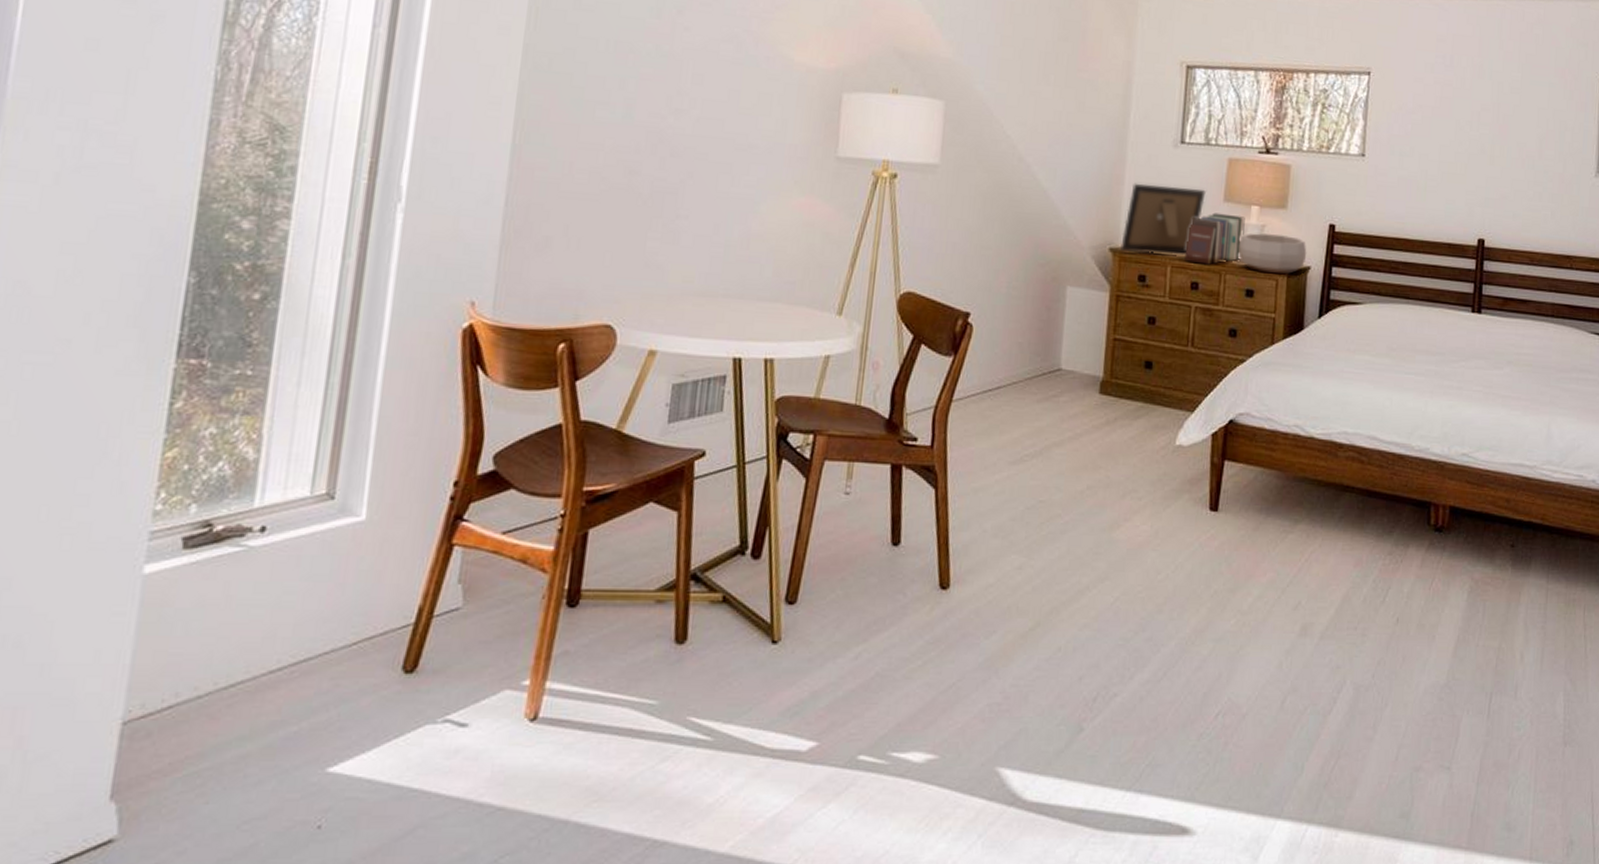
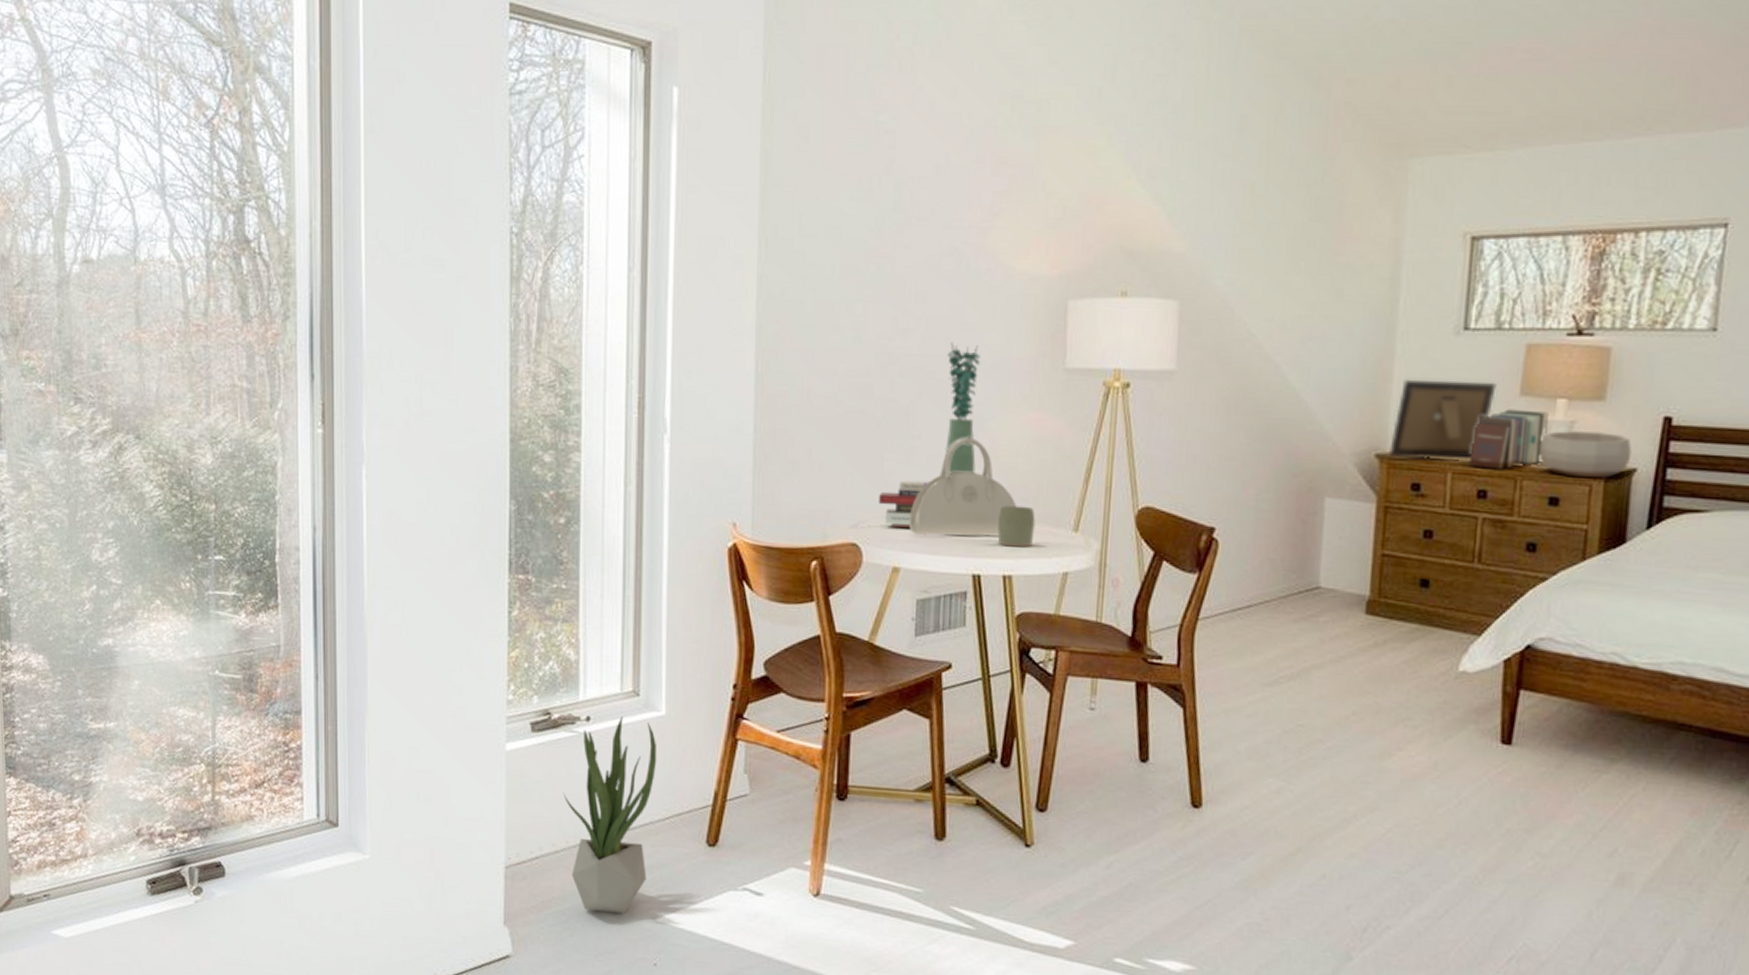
potted plant: none [216,524,351,767] -> present [564,716,657,914]
books: none [639,260,695,311] -> present [879,480,930,529]
handbag: none [669,218,783,319] -> present [908,437,1017,536]
vase: none [712,125,755,256] -> present [945,342,981,474]
mug: none [761,287,801,330] -> present [997,505,1036,547]

